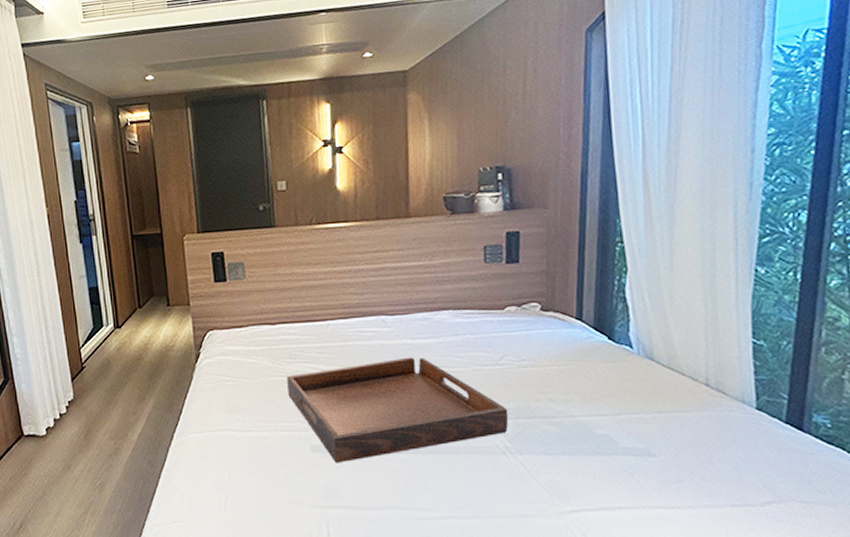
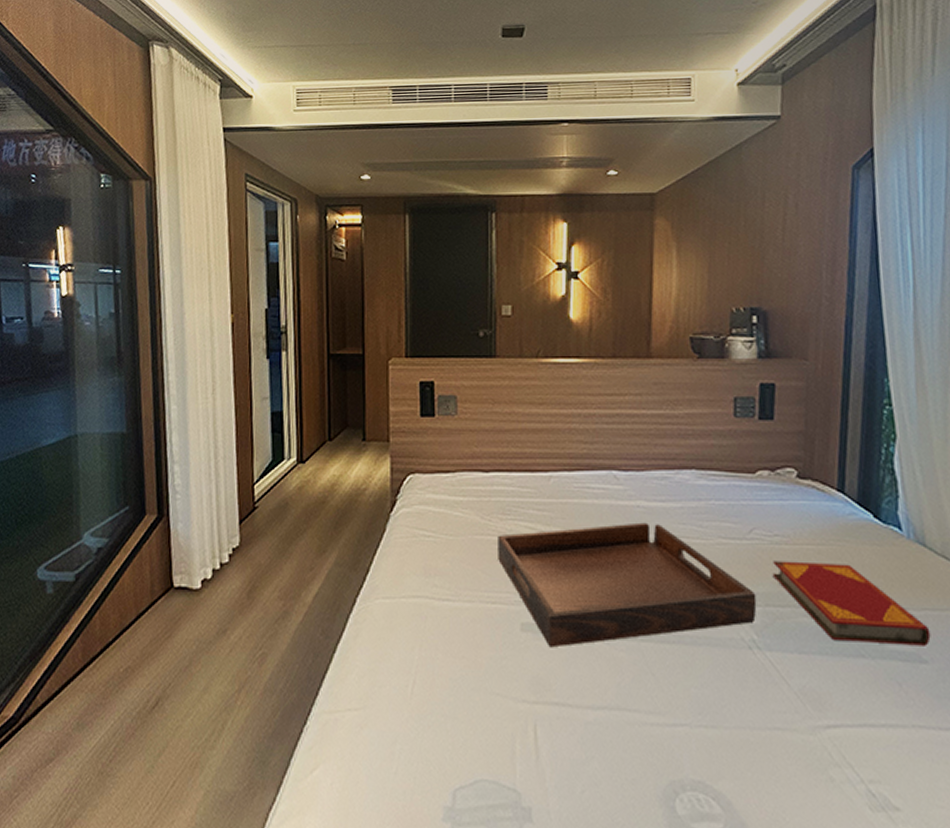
hardback book: none [521,379,658,443] -> present [772,561,931,646]

